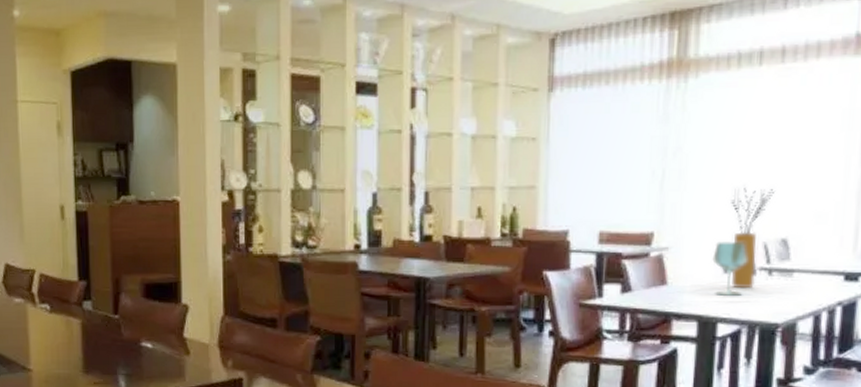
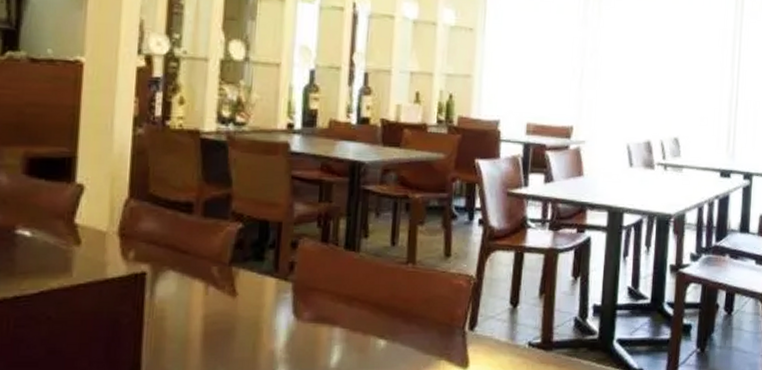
wine glass: present [712,242,748,297] -> none [620,138,649,189]
vase: present [731,188,776,287] -> none [635,90,670,181]

